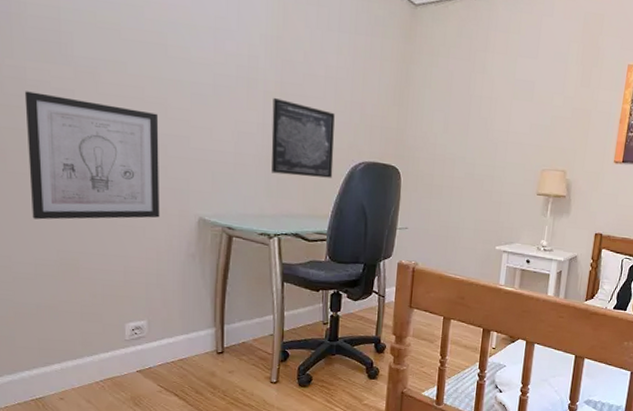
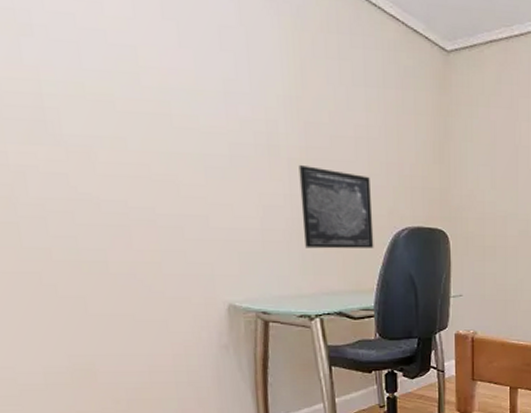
wall art: present [24,91,160,220] -> none [8,178,184,323]

